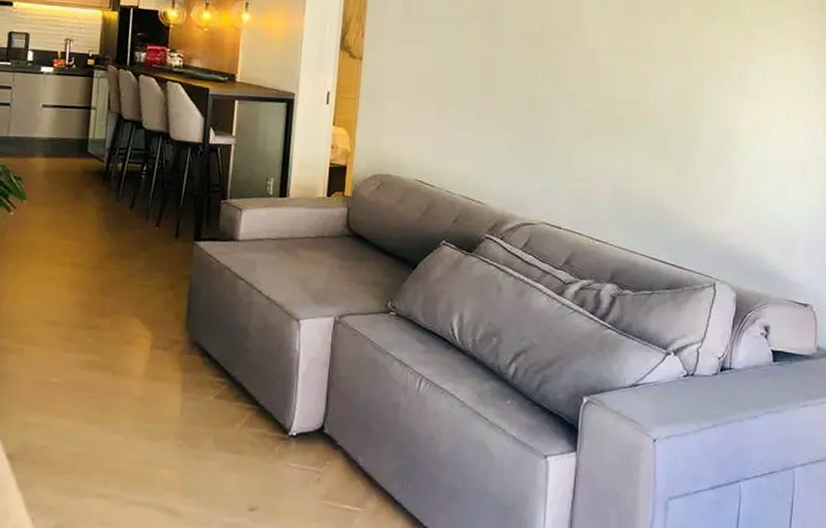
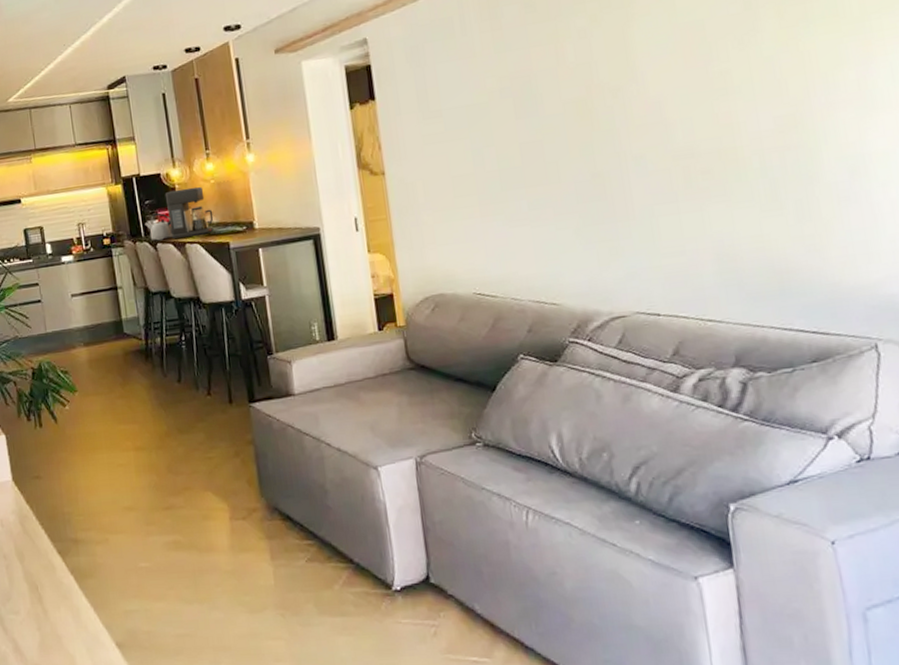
kettle: none [132,46,158,73] -> present [144,212,173,241]
coffee maker: none [156,29,200,77] -> present [164,186,214,240]

